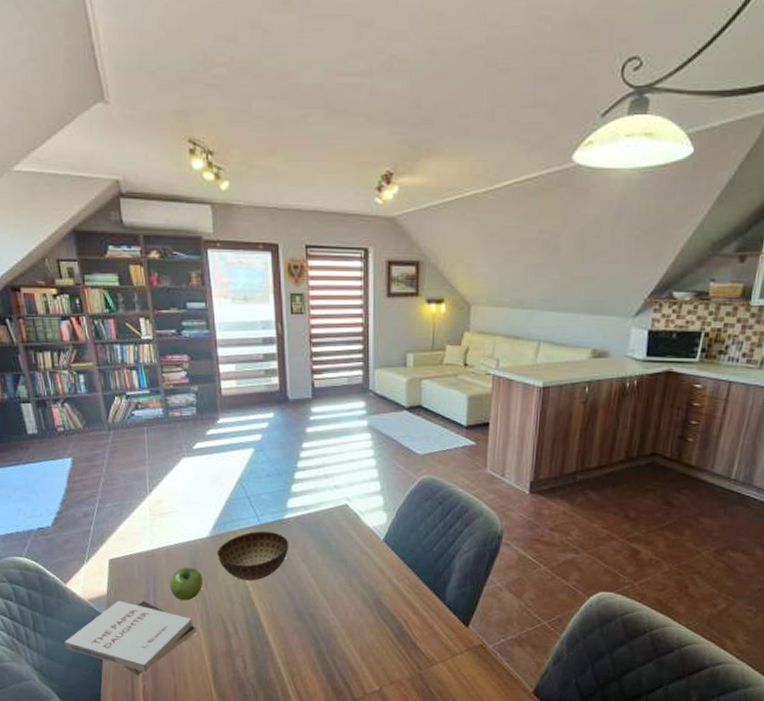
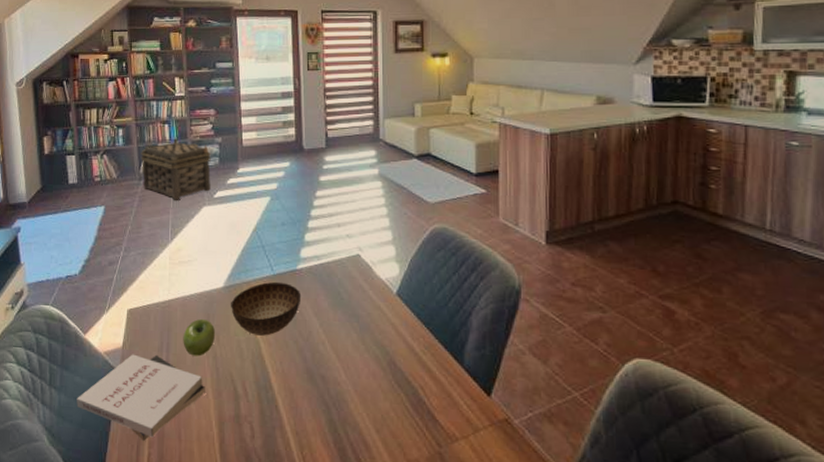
basket: none [107,385,189,452] -> present [141,137,211,200]

